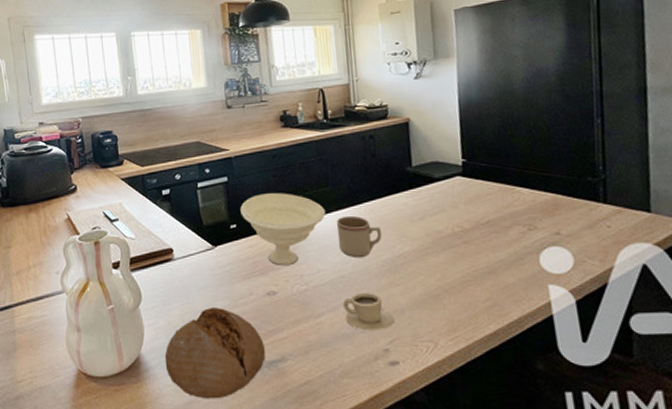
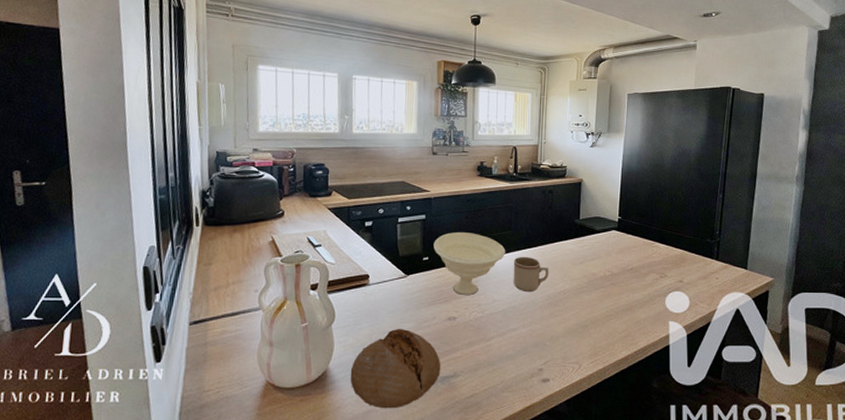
cup: present [343,293,395,331] -> none [511,322,550,353]

